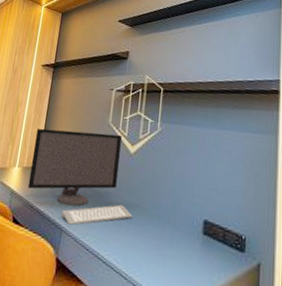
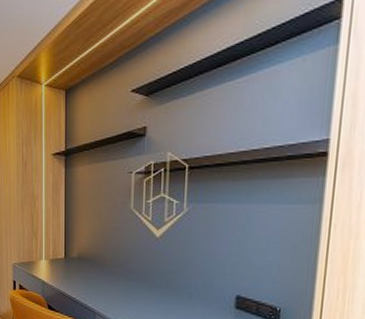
computer monitor: present [27,128,122,207] -> none [57,220,146,292]
computer keyboard: present [60,204,133,225] -> none [92,287,163,308]

